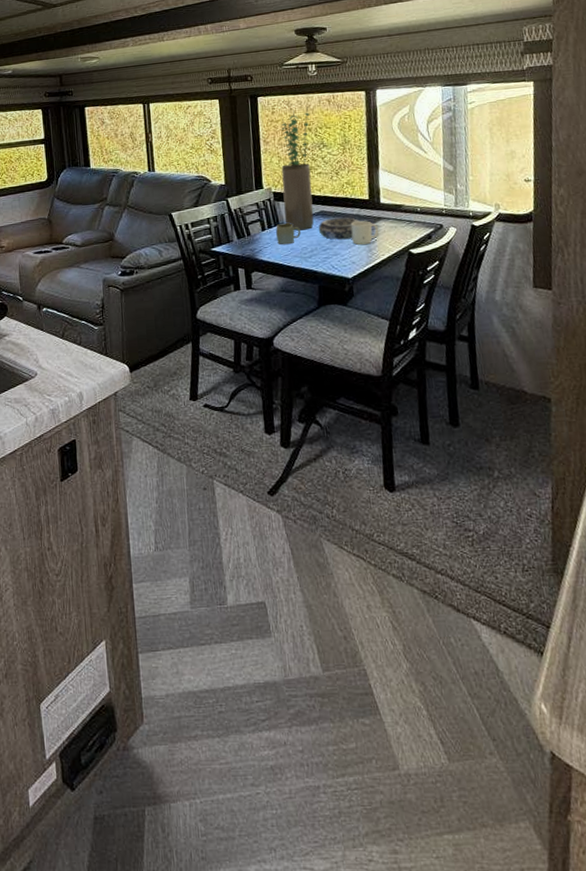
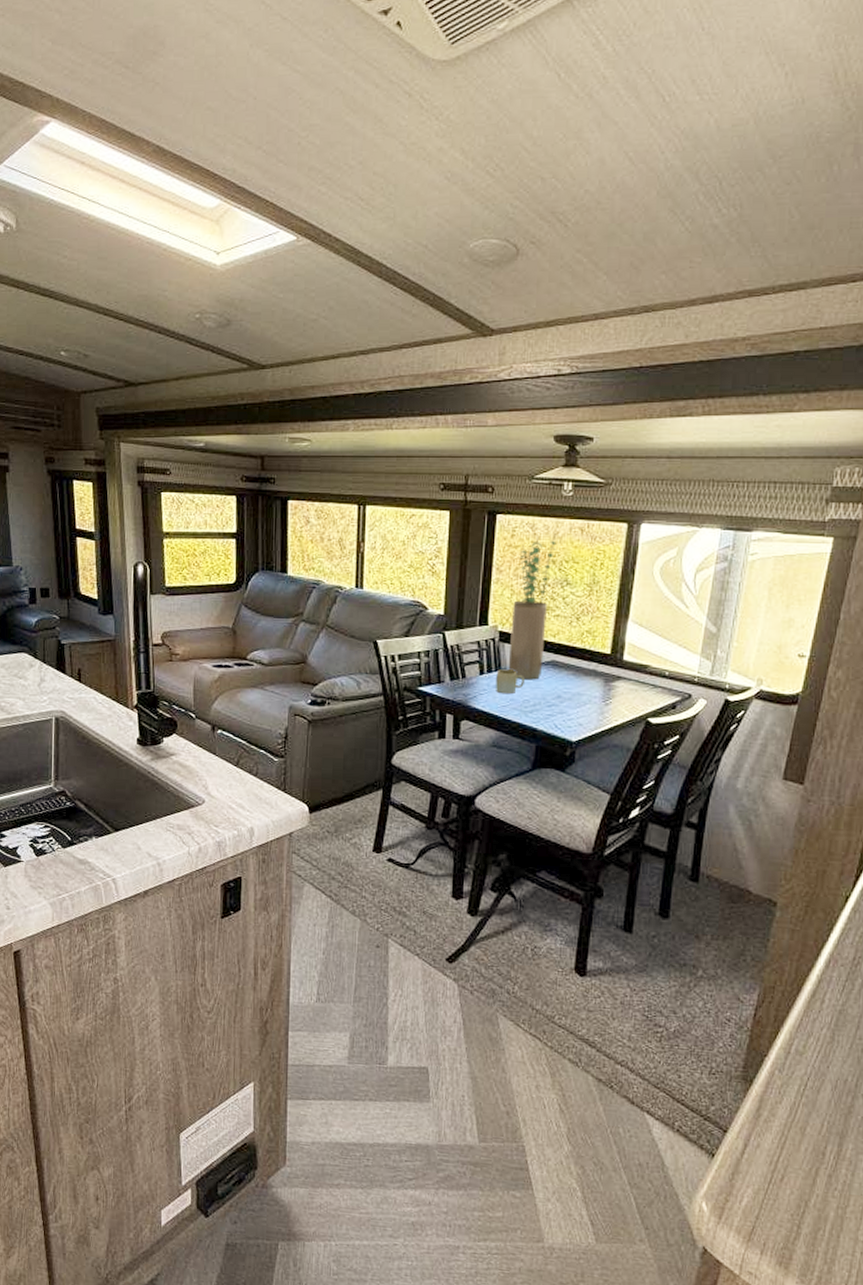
decorative bowl: present [318,217,360,240] -> none [545,670,595,697]
mug: present [350,221,379,246] -> none [583,678,617,707]

